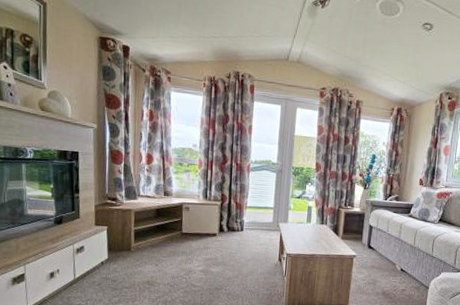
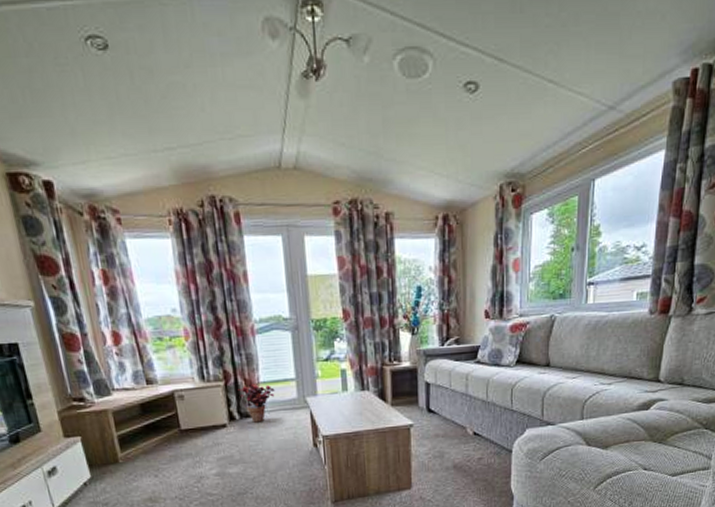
potted plant: none [230,206,257,236] -> present [238,382,275,423]

